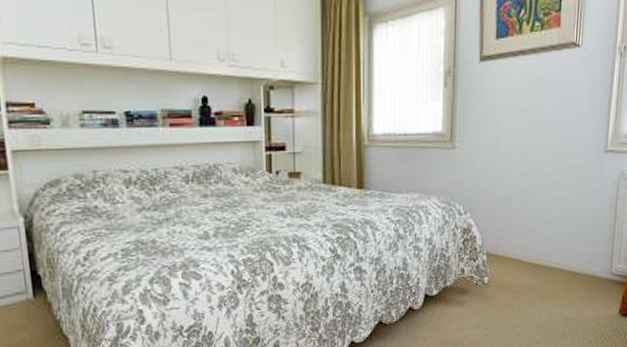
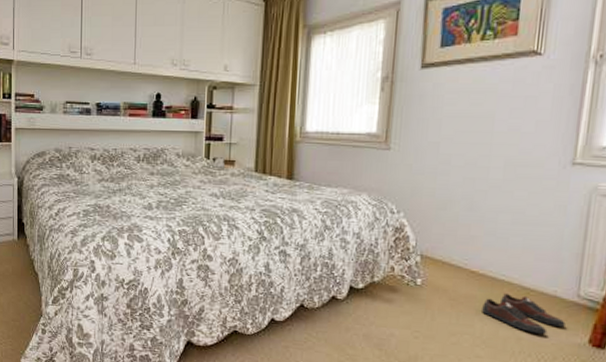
shoe: none [539,279,602,313] -> present [482,293,566,335]

